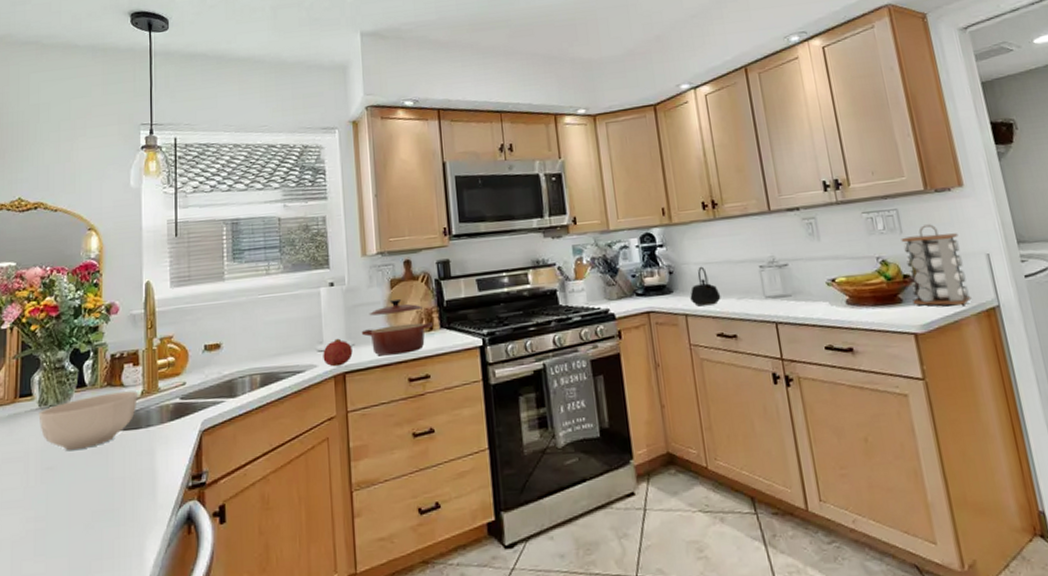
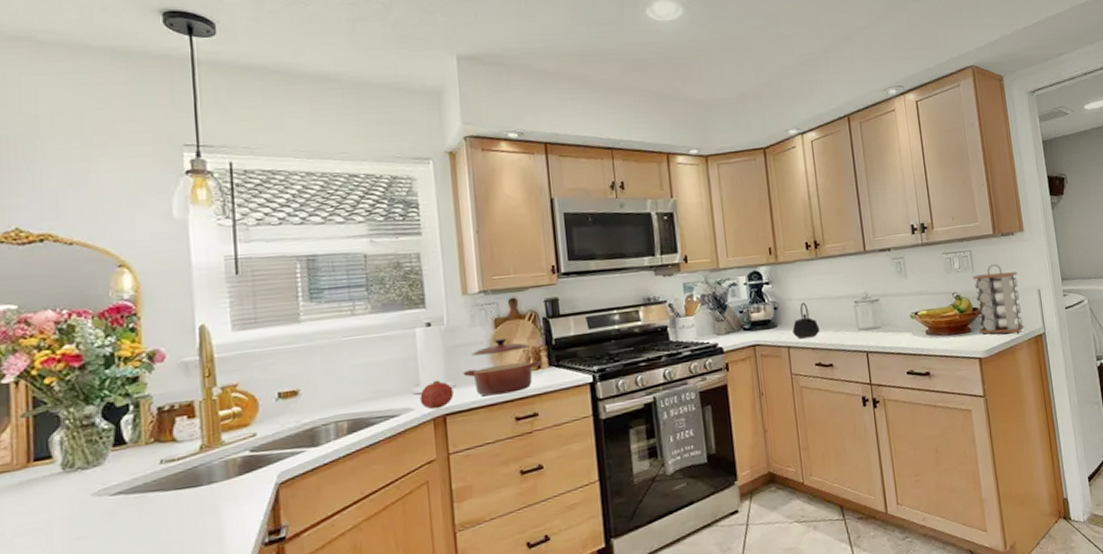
bowl: present [38,390,138,451] -> none [62,445,196,516]

